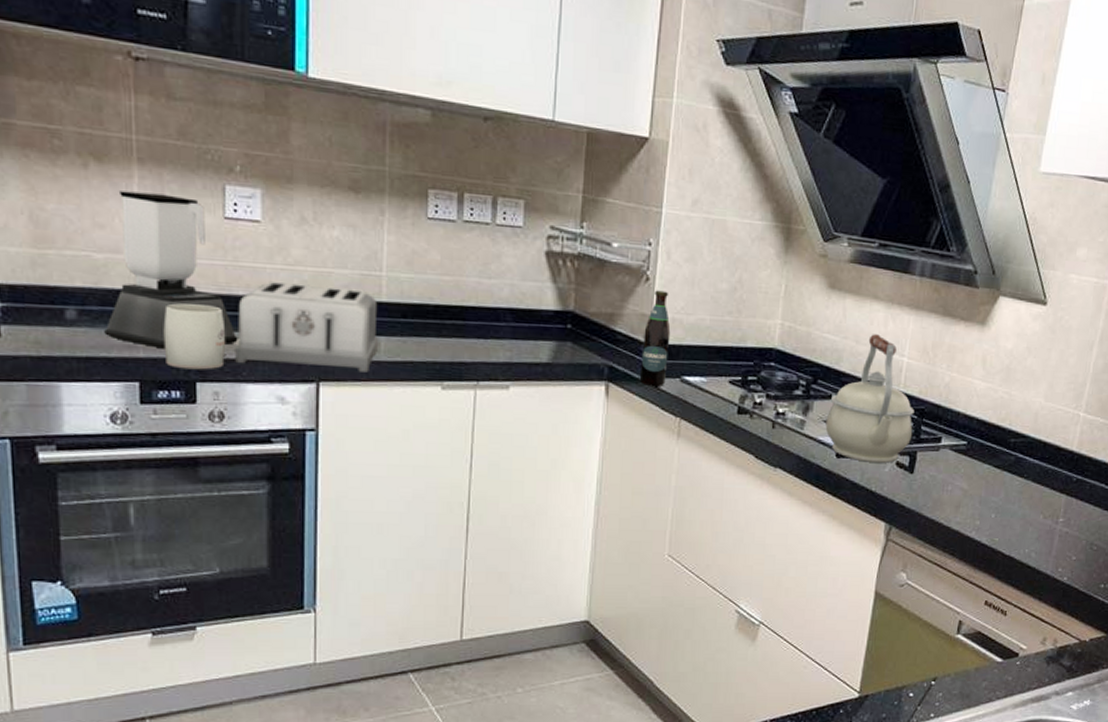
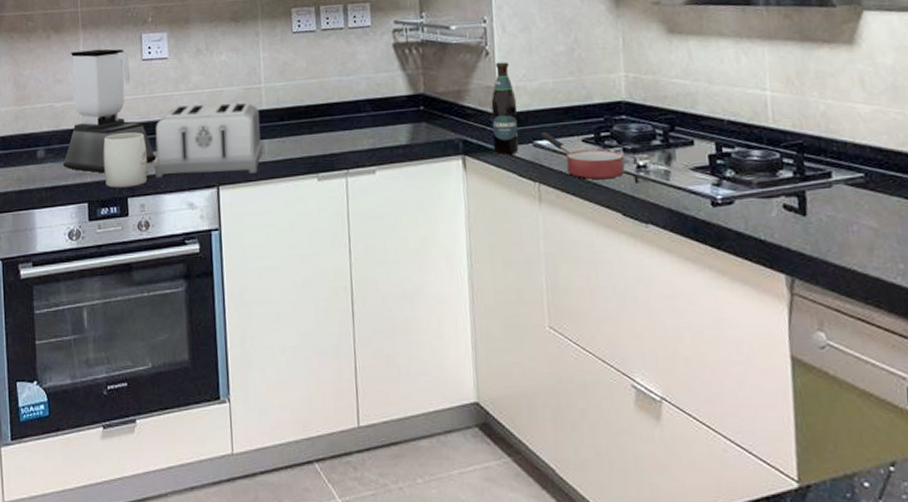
frying pan: none [689,368,766,422] -> present [540,131,625,180]
kettle: present [825,334,915,463] -> none [692,71,796,208]

